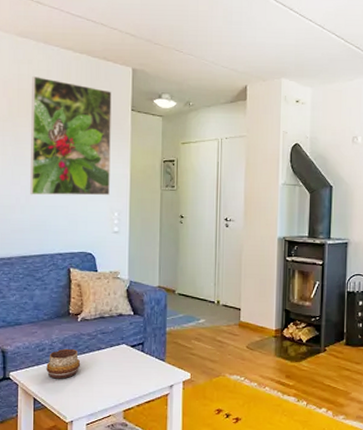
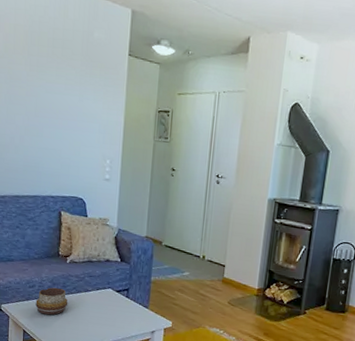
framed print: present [30,75,112,196] -> none [24,11,109,142]

